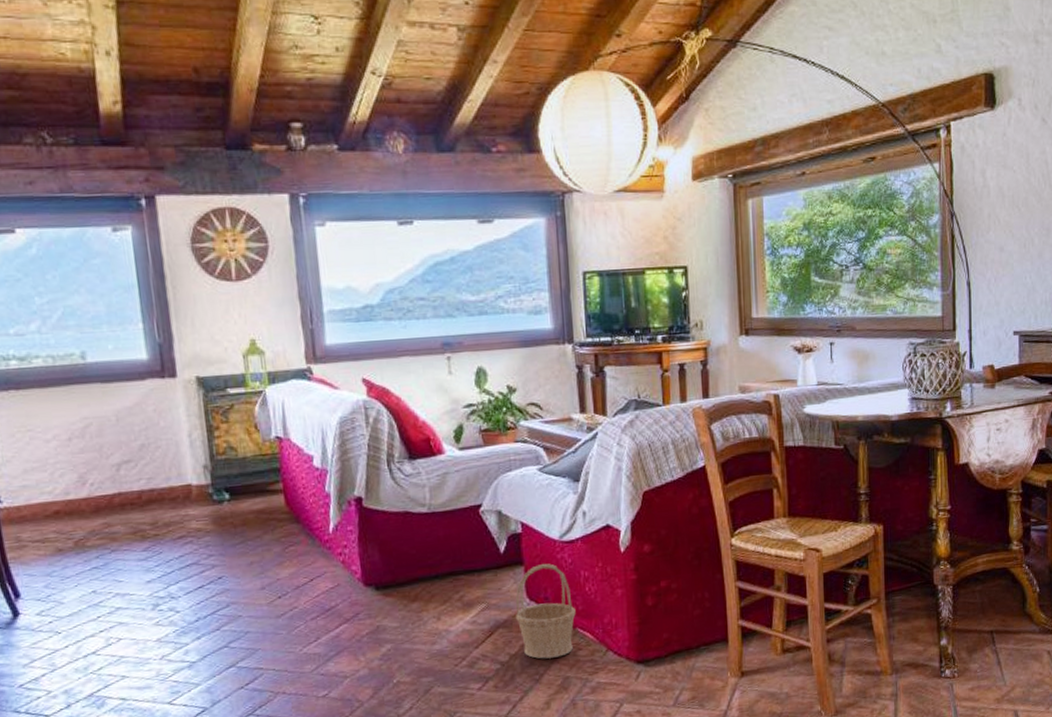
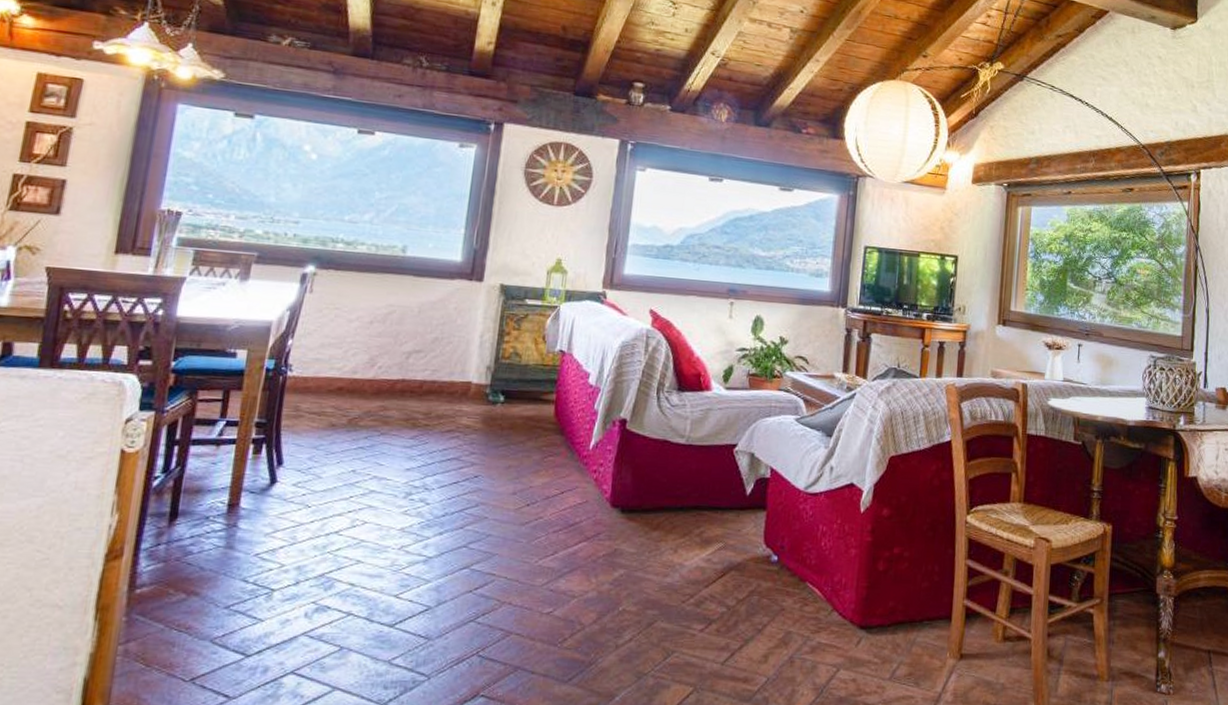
basket: present [515,563,576,659] -> none [749,511,809,610]

